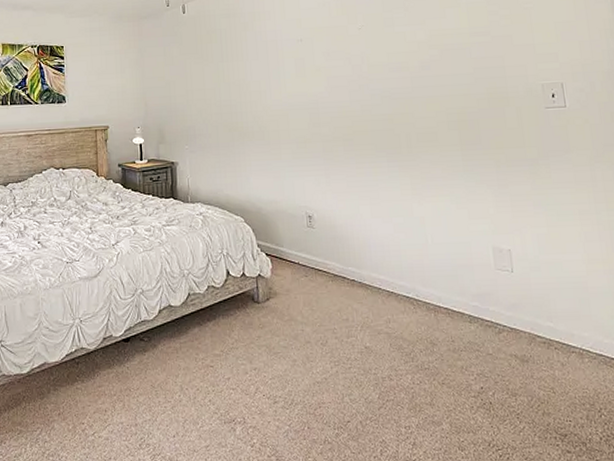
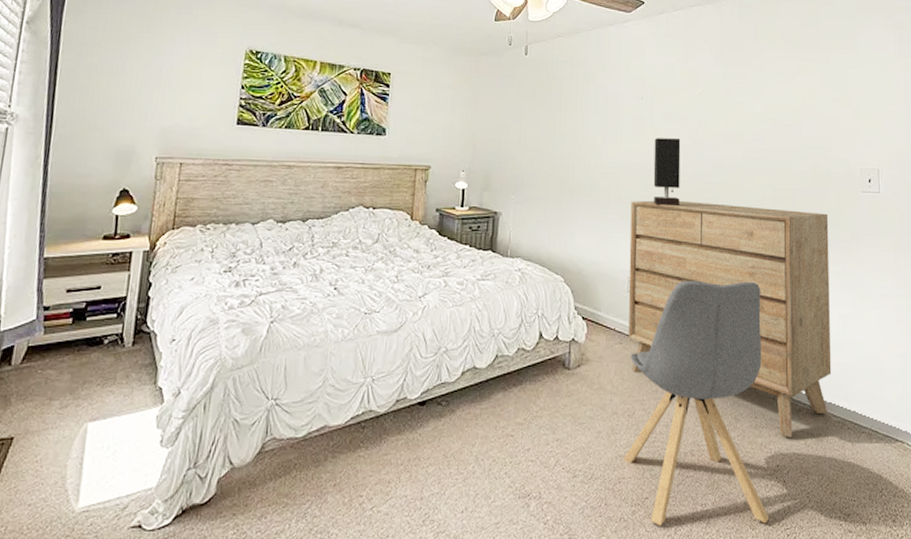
dresser: none [301,133,532,359] -> present [628,200,832,437]
chair: none [317,208,479,448] -> present [623,281,770,526]
table lamp: none [318,75,351,141] -> present [653,138,681,207]

